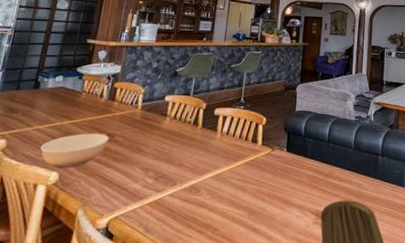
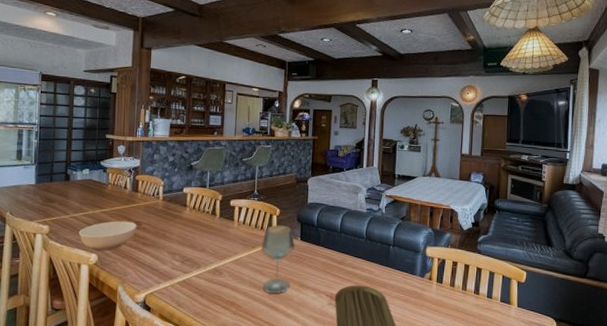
wine glass: none [243,135,280,213] -> present [260,225,295,294]

